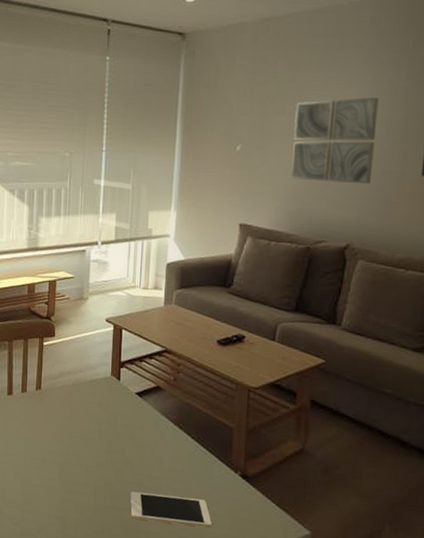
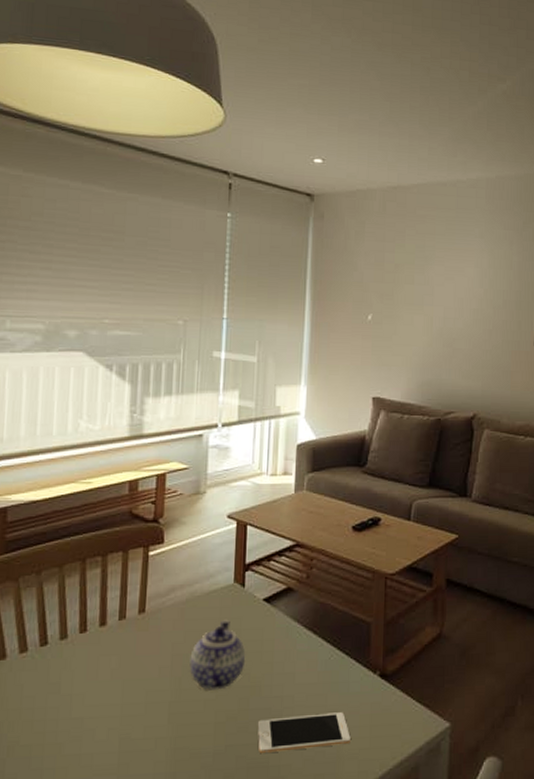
teapot: none [75,404,121,461] -> present [189,619,246,690]
wall art: present [290,97,379,185] -> none [420,270,496,355]

